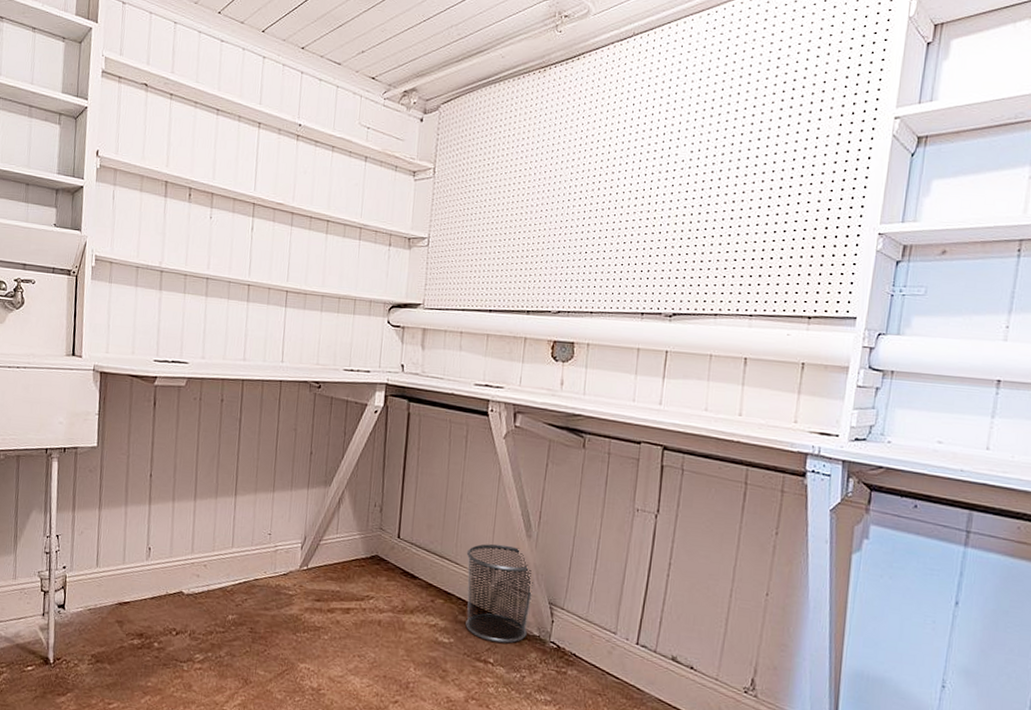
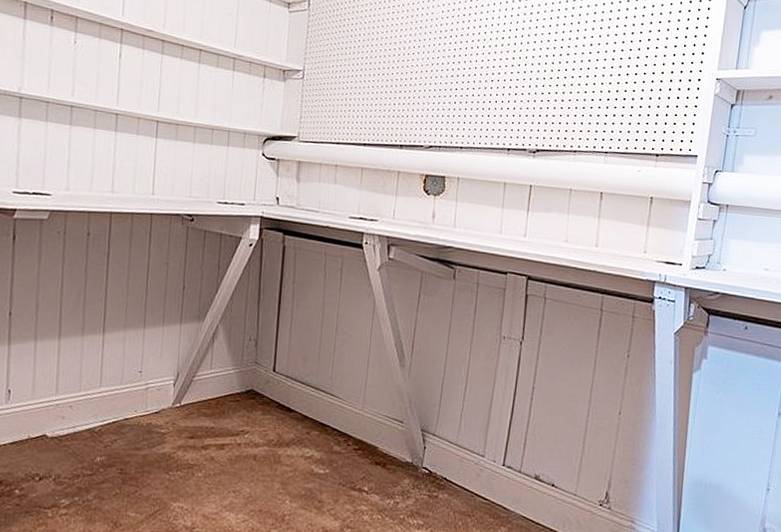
waste bin: present [465,544,534,644] -> none [341,374,407,471]

